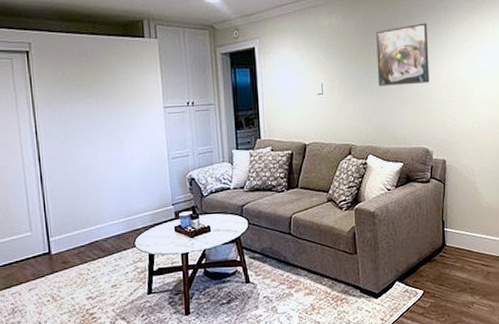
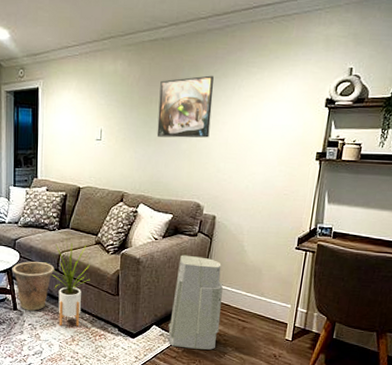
clay cup: none [241,227,287,282] -> present [12,261,55,311]
house plant: none [275,198,325,294] -> present [44,238,90,327]
air purifier: none [412,203,464,303] -> present [168,255,223,350]

